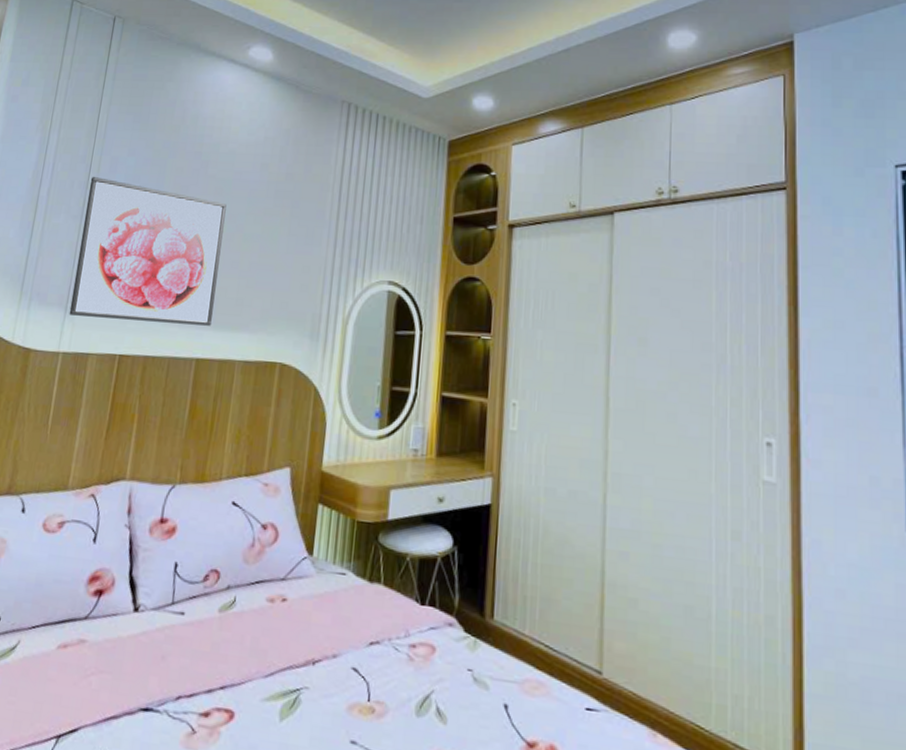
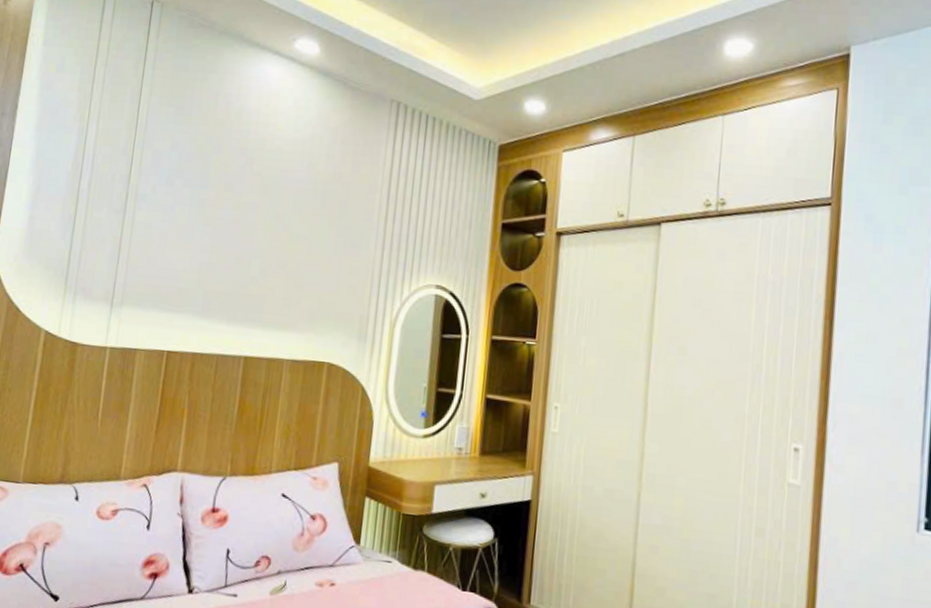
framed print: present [69,176,227,326] -> none [115,170,273,325]

